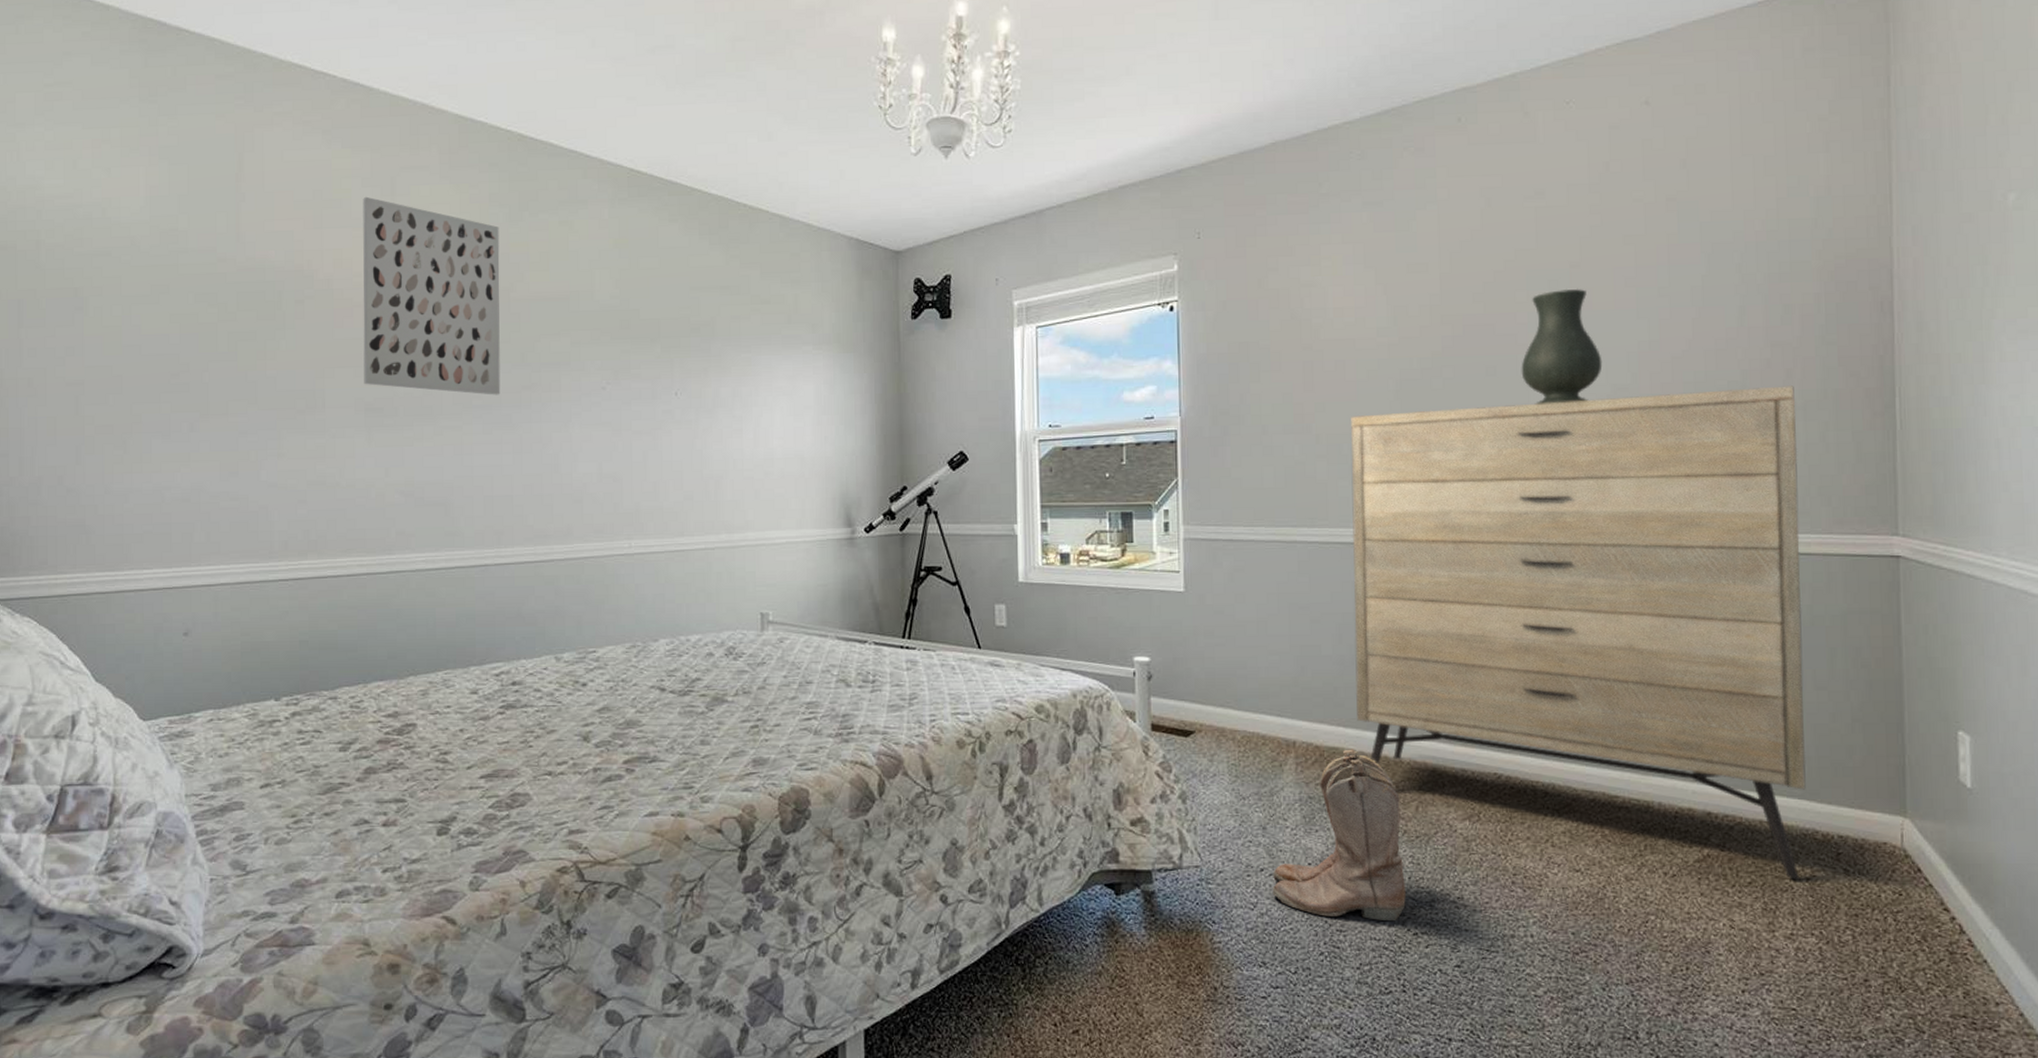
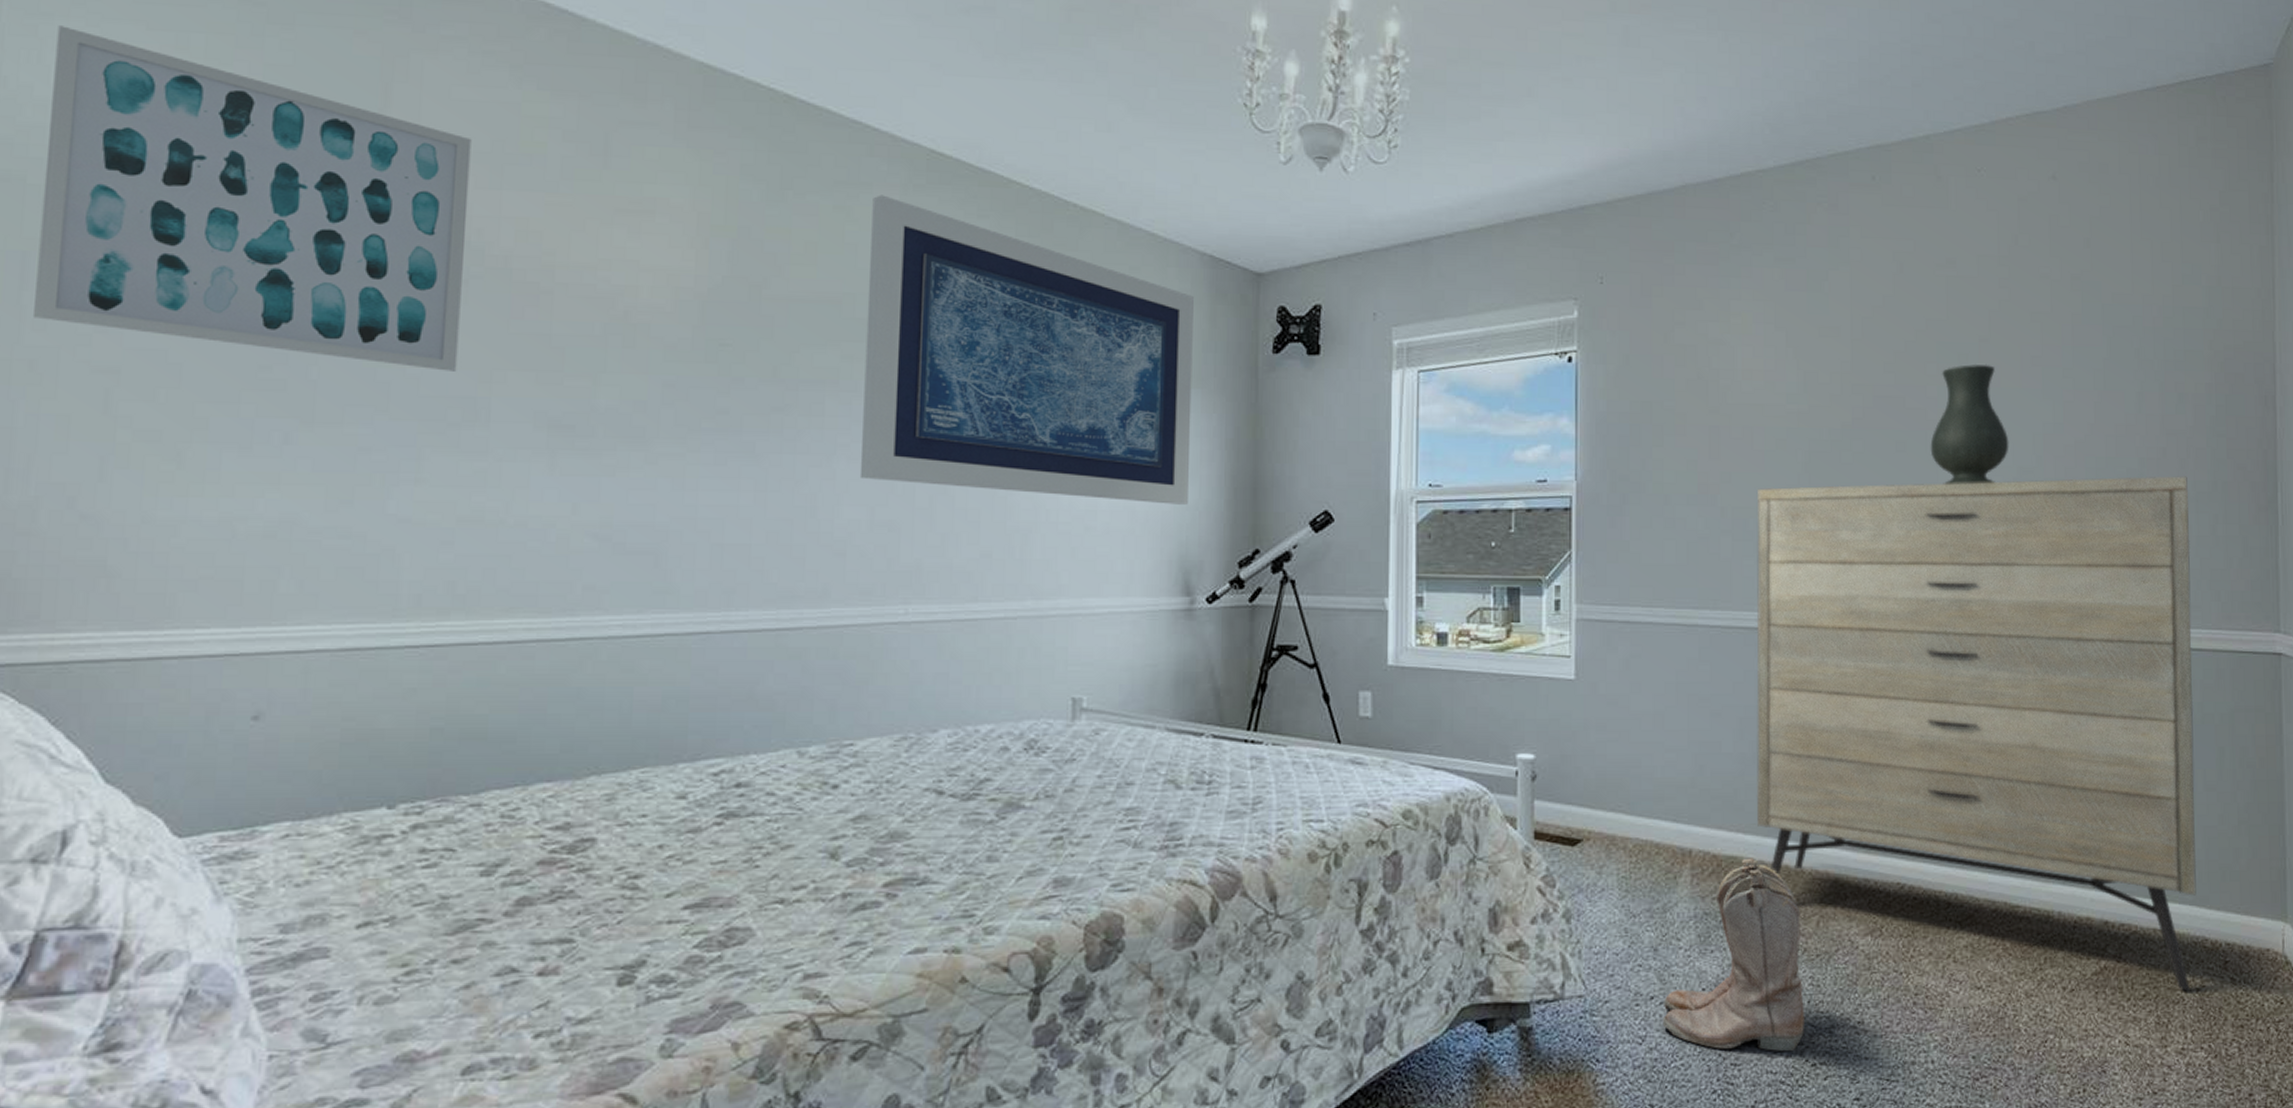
wall art: none [27,132,300,371] -> present [34,25,472,371]
wall art: present [363,196,500,395] -> none [549,154,752,417]
wall art: none [588,209,847,451] -> present [859,195,1194,505]

